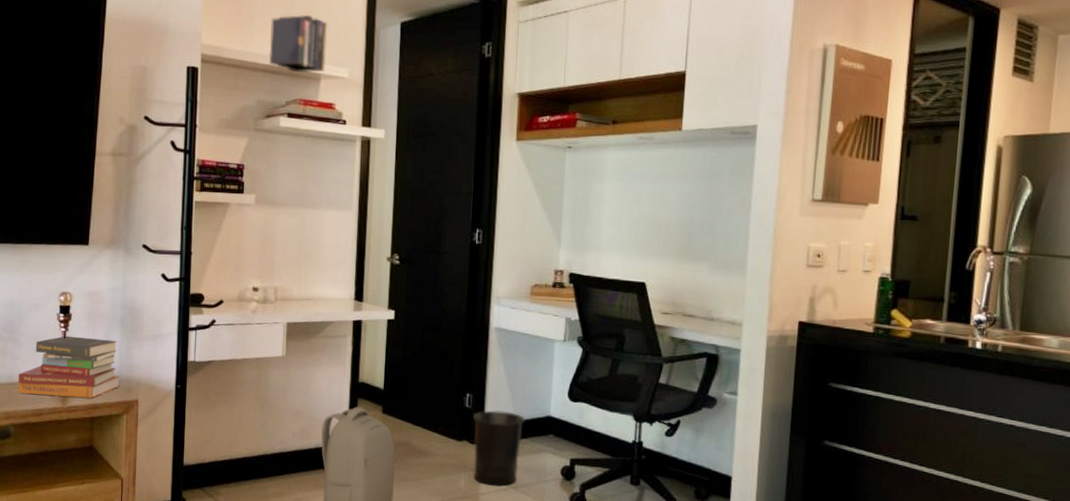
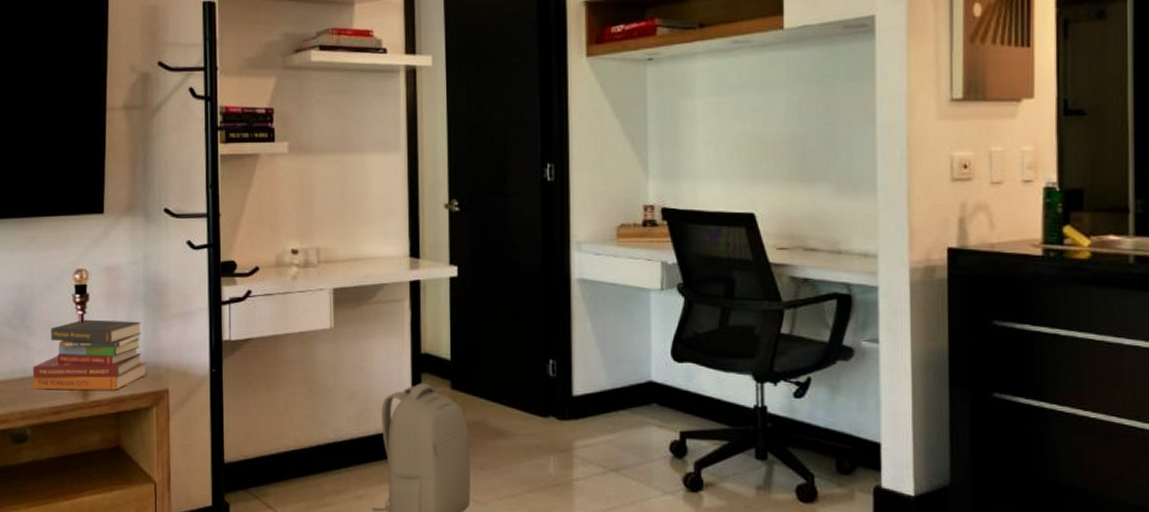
waste bin: present [473,410,525,487] -> none [559,378,621,470]

